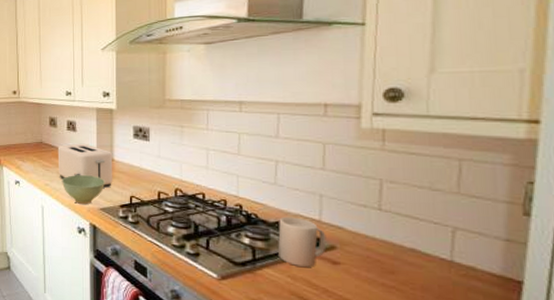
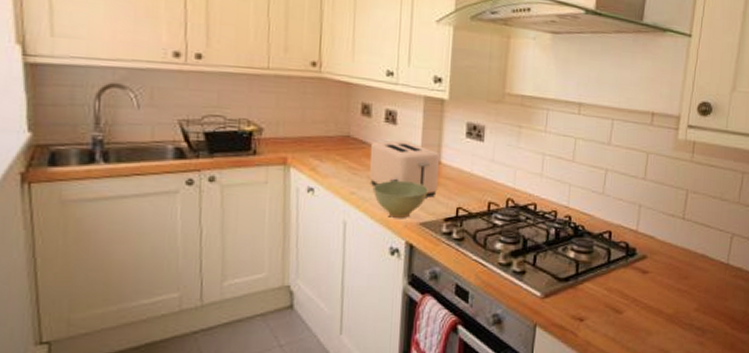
mug: present [277,216,327,267] -> none [598,227,640,278]

